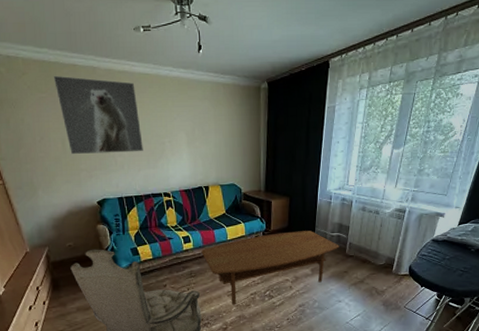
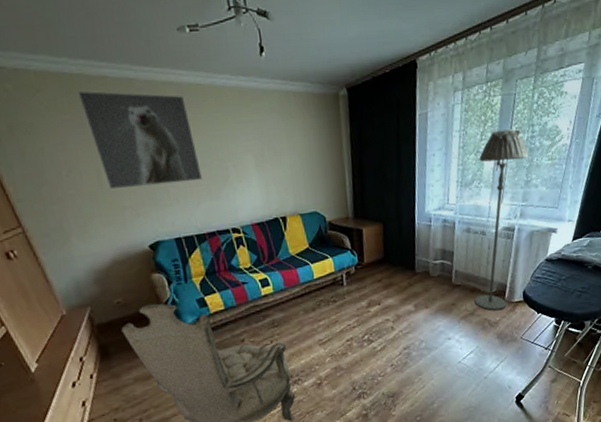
coffee table: present [201,231,339,304] -> none [283,260,444,355]
floor lamp: none [364,124,423,281] -> present [474,129,529,311]

